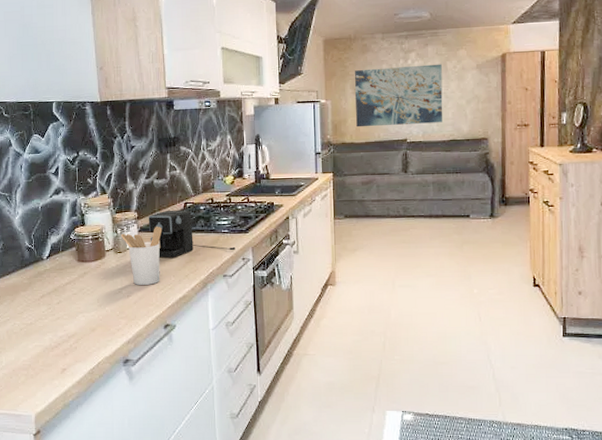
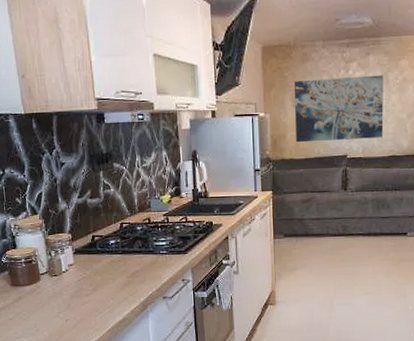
utensil holder: present [120,227,163,285] -> none [55,248,99,309]
coffee maker: present [148,210,236,258] -> none [83,230,175,281]

